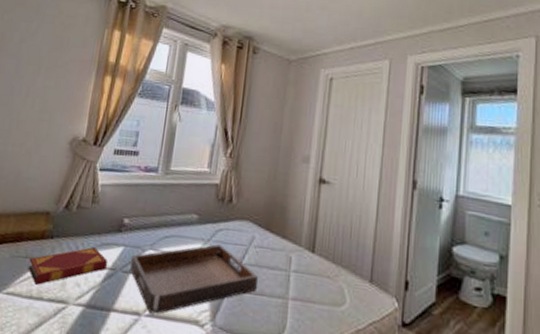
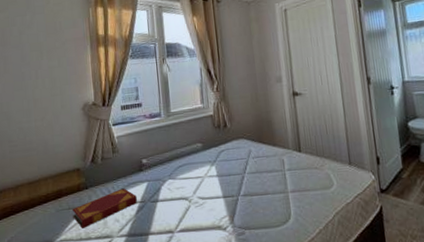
serving tray: present [129,244,259,314] -> none [155,163,262,229]

